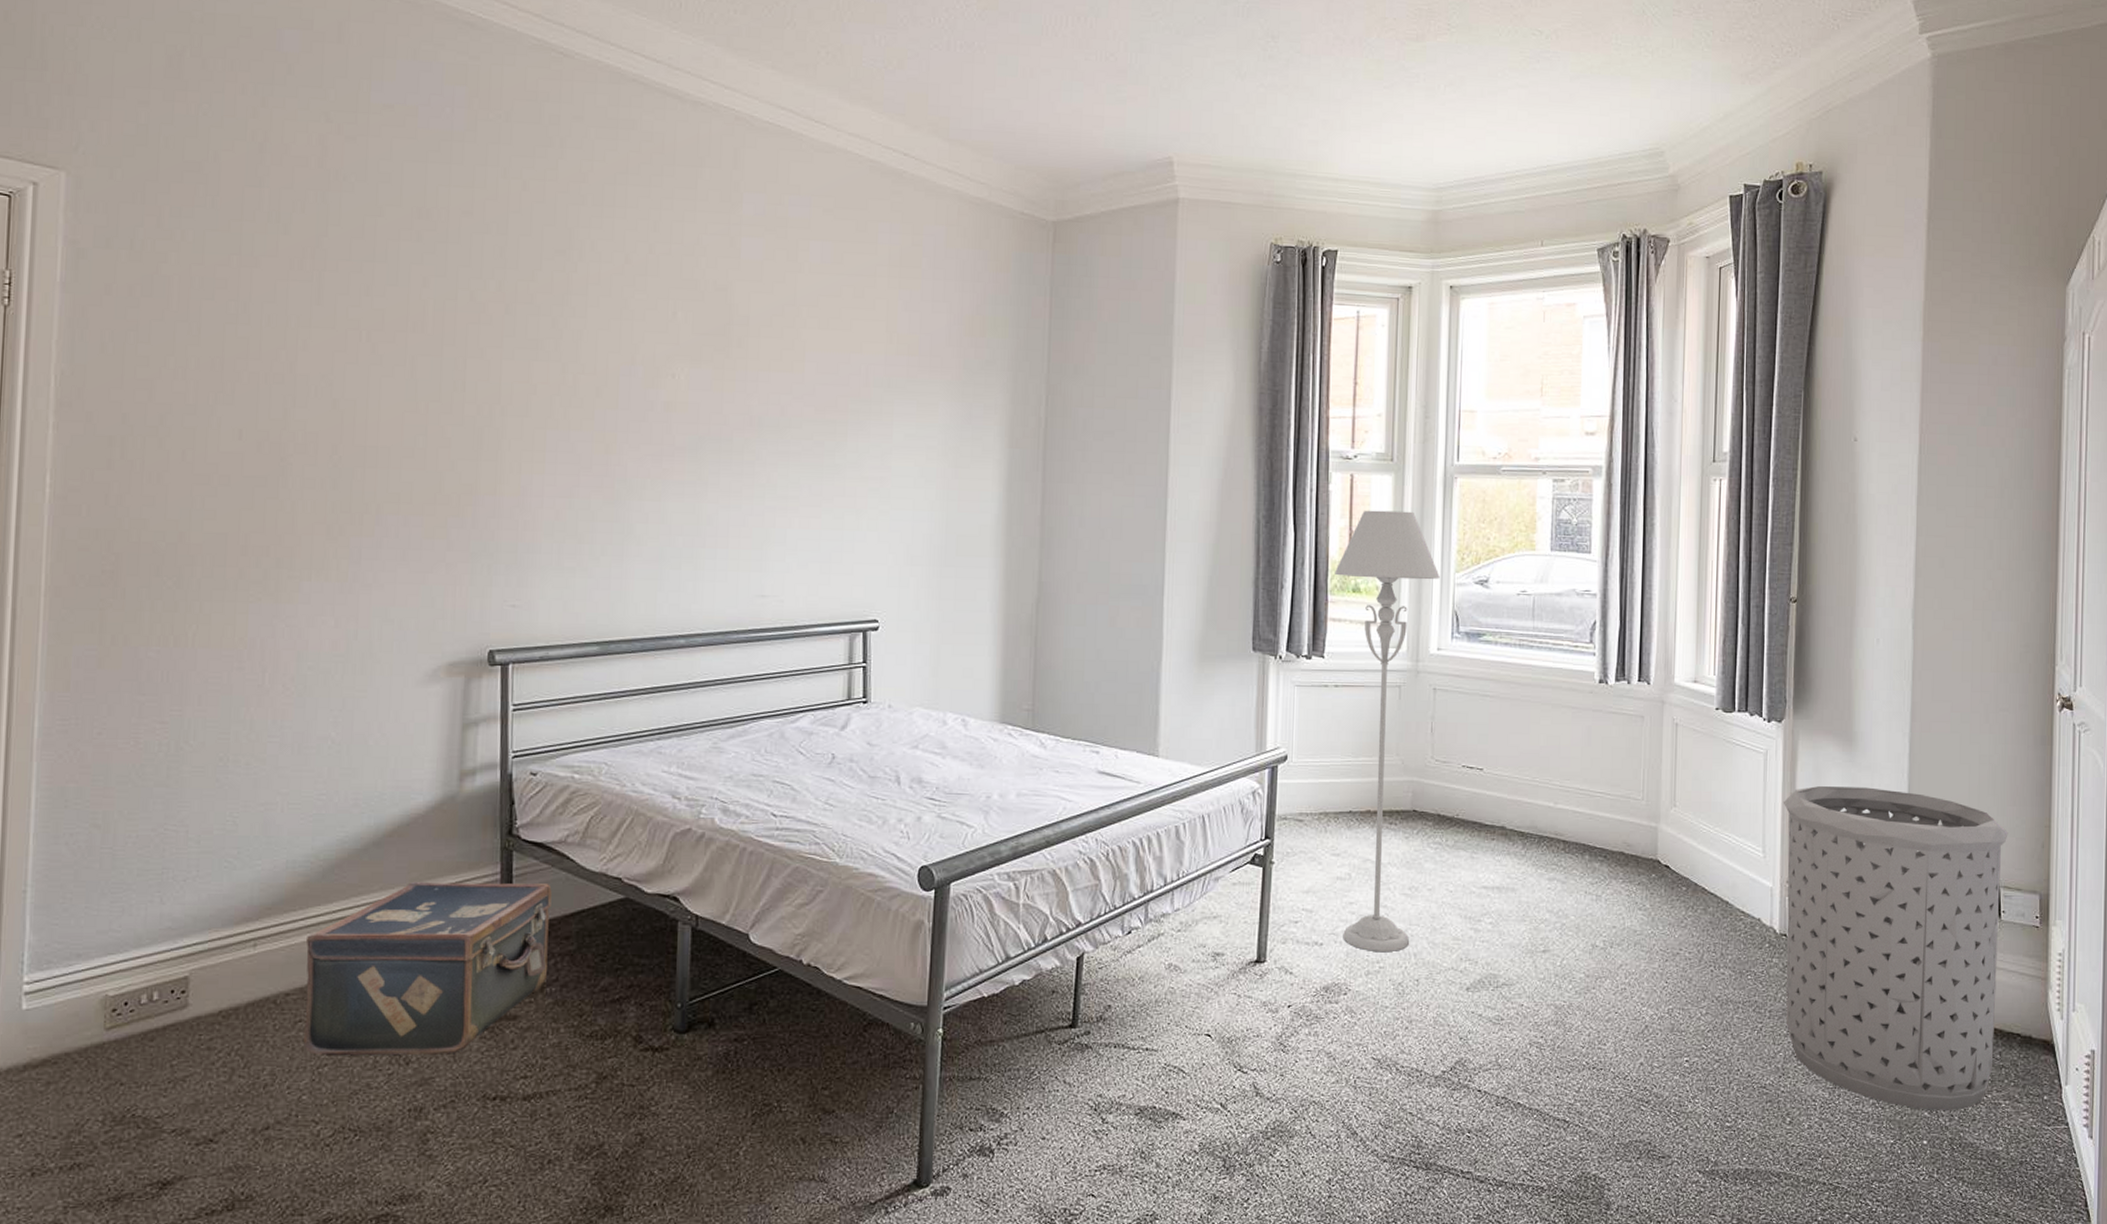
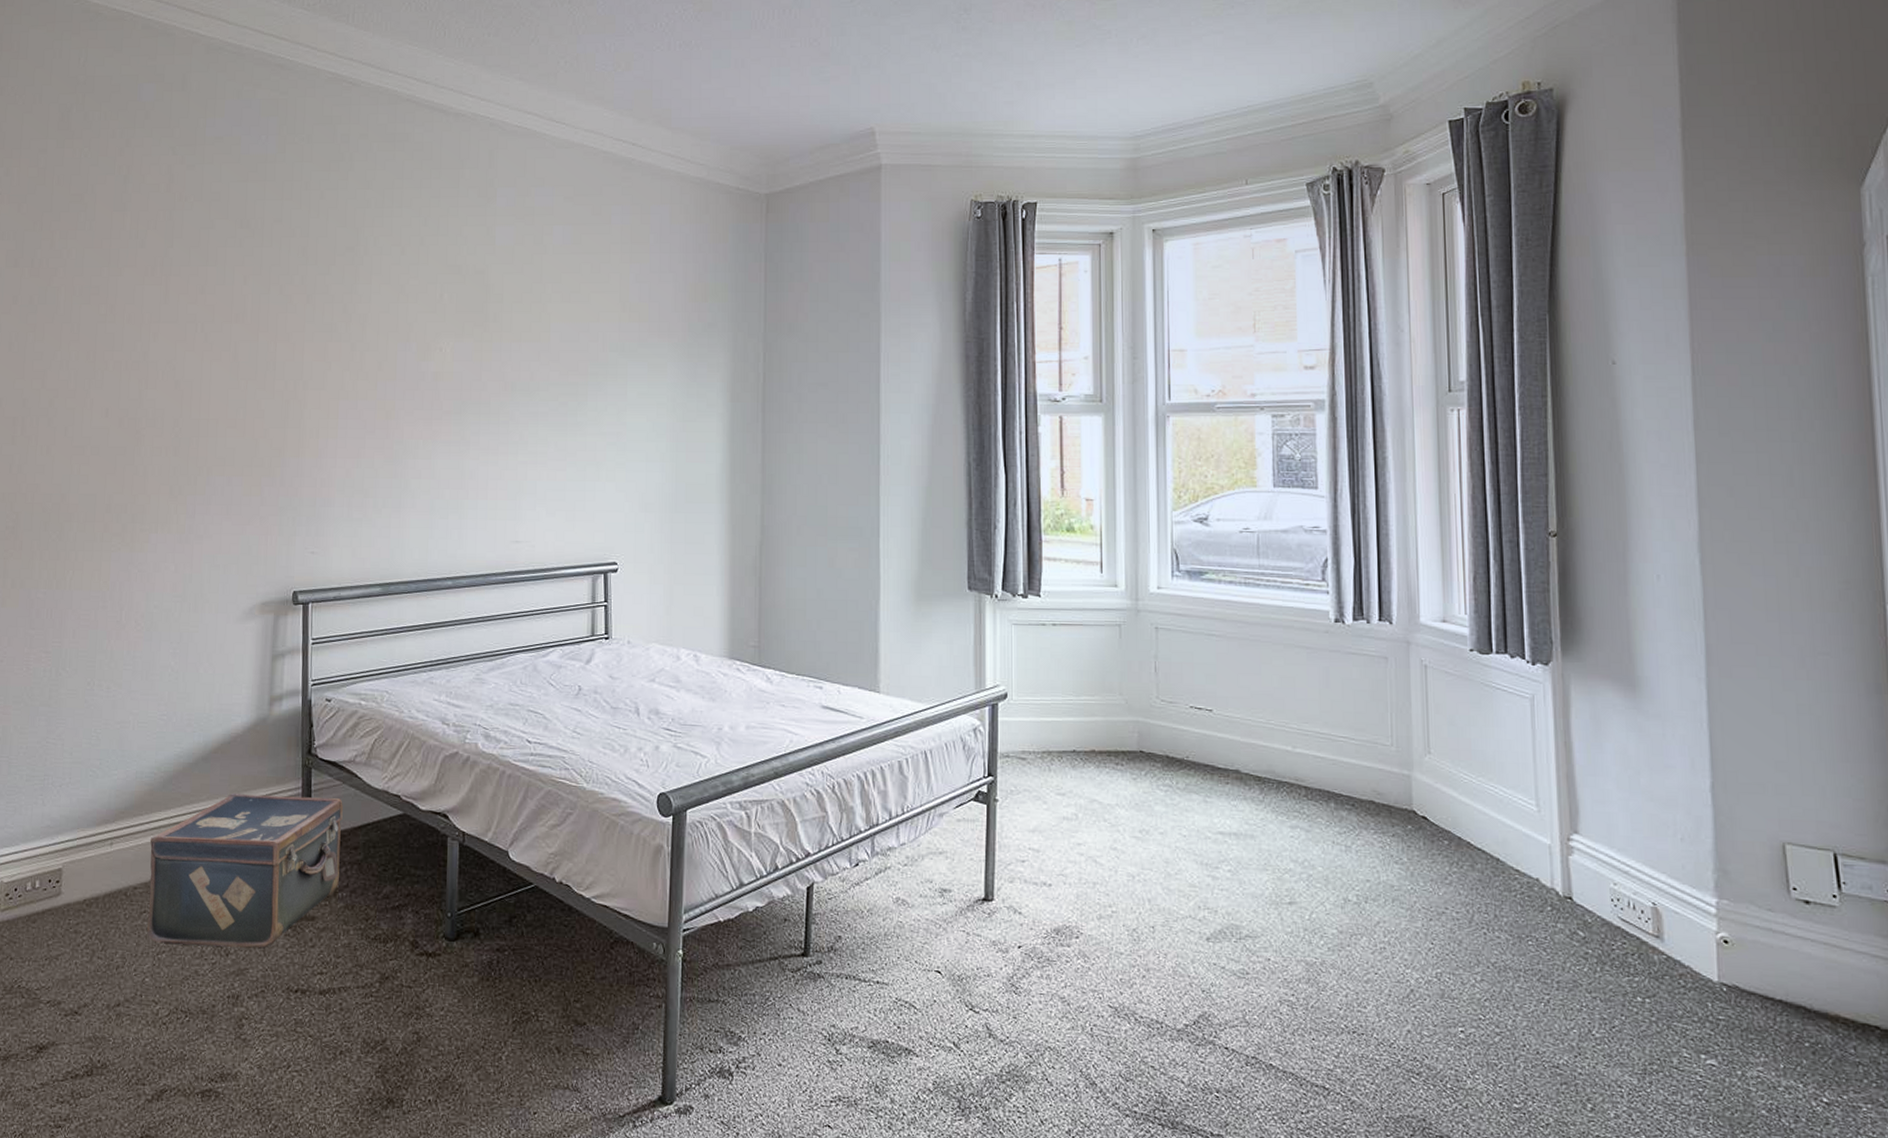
floor lamp: present [1335,510,1440,953] -> none [1048,450,1156,897]
laundry basket: present [1783,786,2008,1110] -> none [1556,735,1847,1111]

